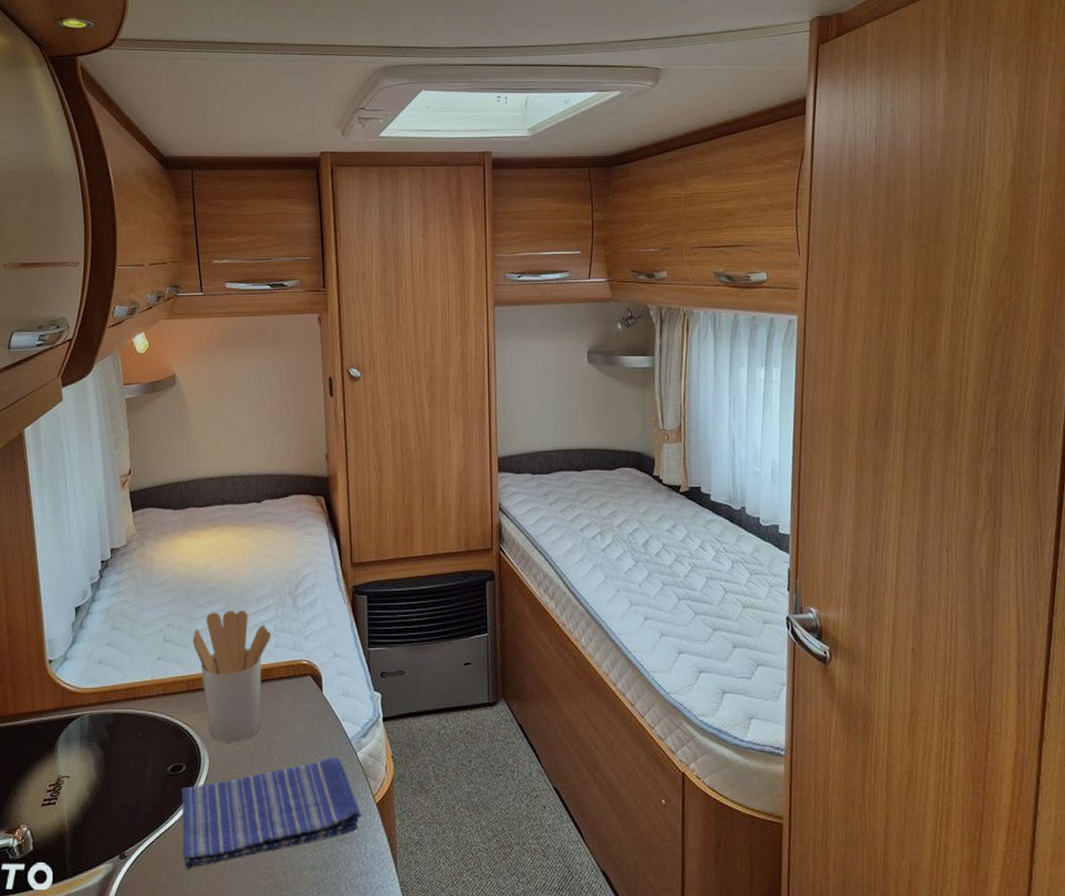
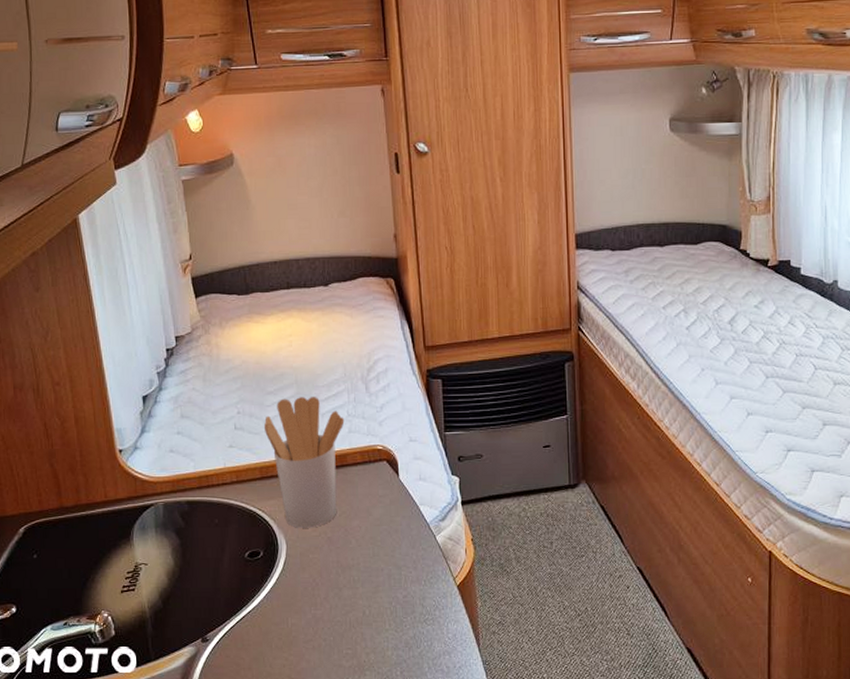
dish towel: present [181,756,361,871] -> none [260,540,442,653]

